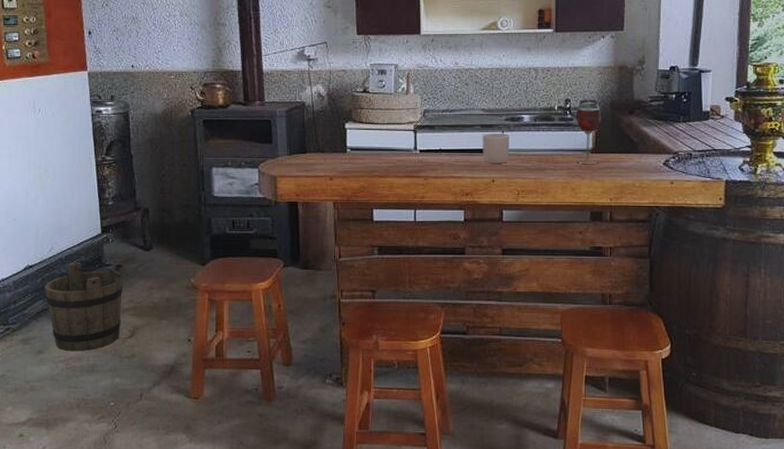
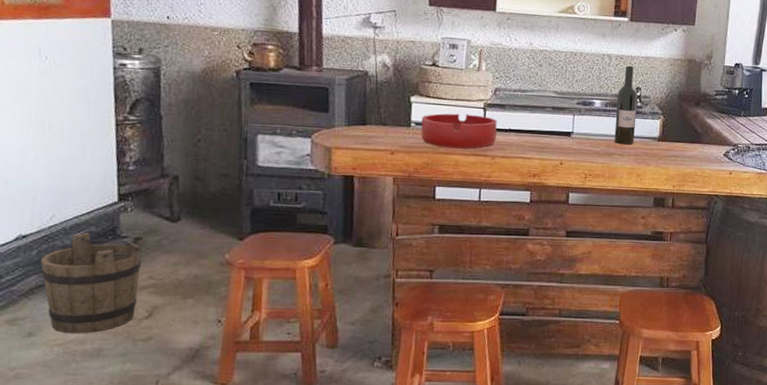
ashtray: none [356,137,428,171] -> present [421,113,497,149]
mug: present [482,134,509,164] -> none [552,116,580,147]
wine bottle: none [545,77,567,159] -> present [614,65,638,145]
wineglass: present [575,99,601,165] -> none [644,88,669,153]

